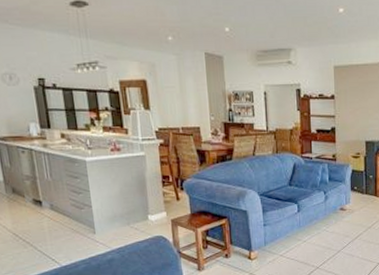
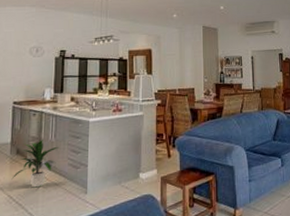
indoor plant: none [13,178,58,227] -> present [11,138,60,188]

